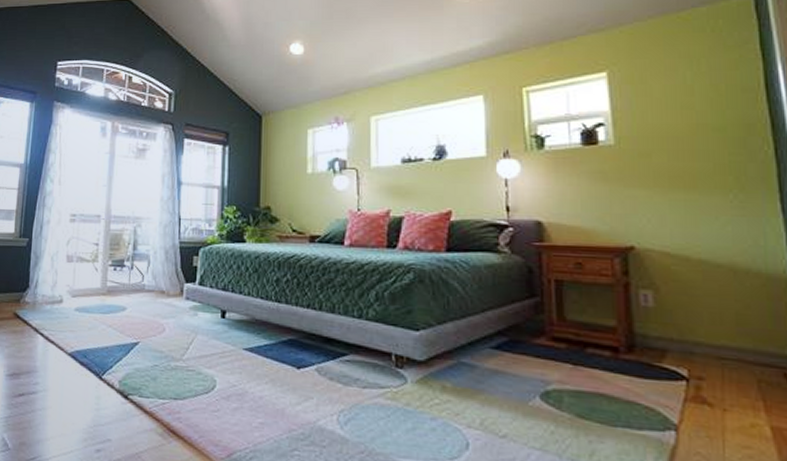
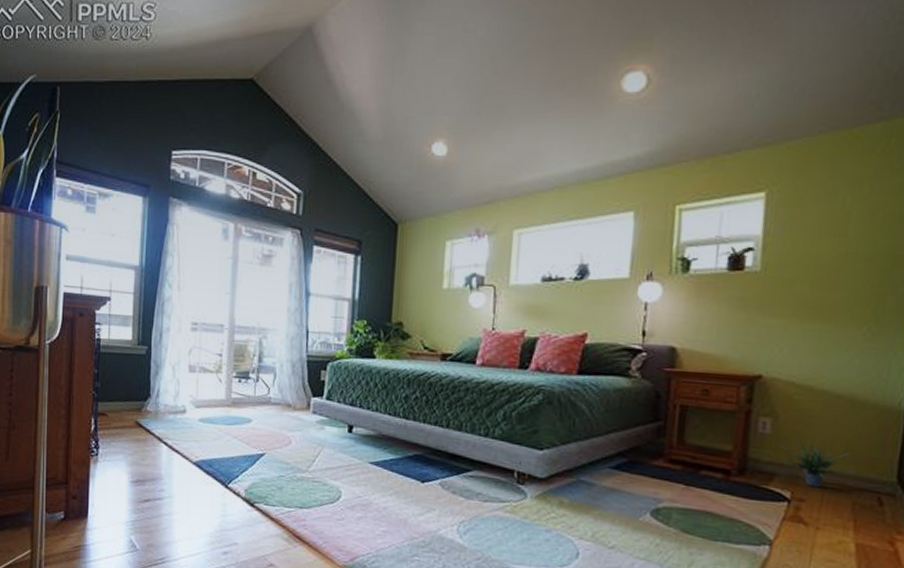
potted plant: none [667,308,751,364] -> present [780,436,853,488]

